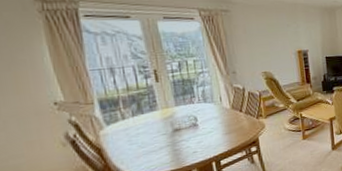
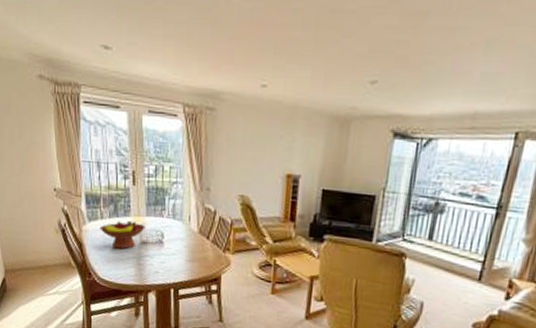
fruit bowl: none [122,113,176,143] -> present [100,220,145,249]

